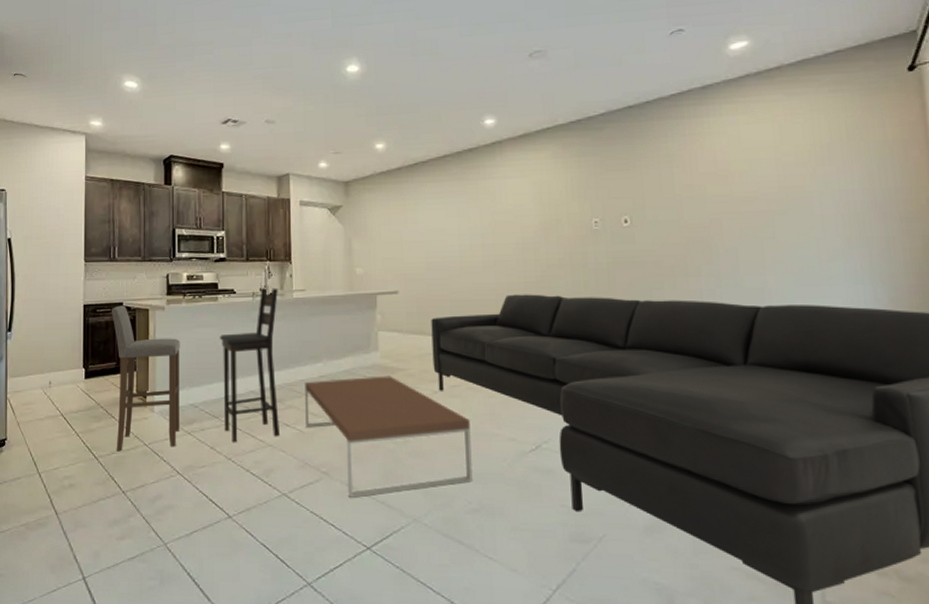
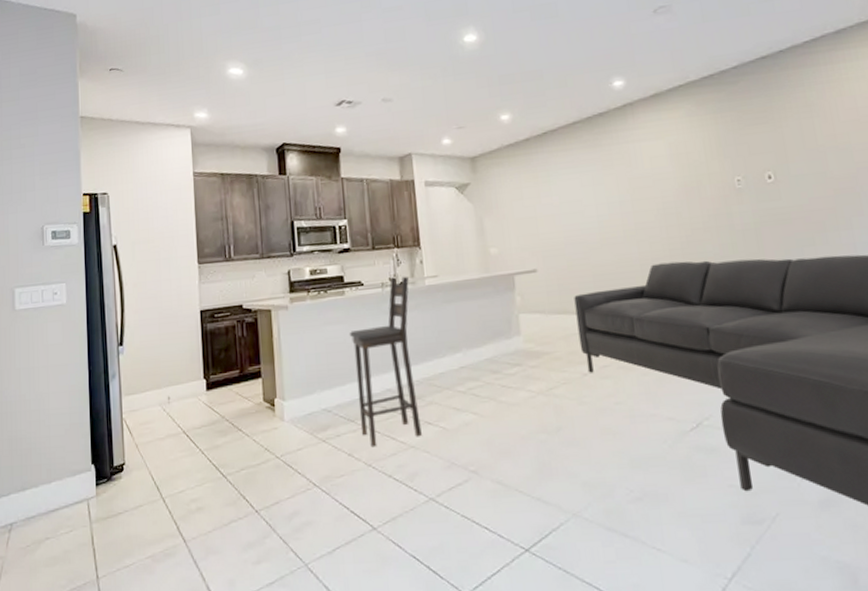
bar stool: present [112,305,180,452] -> none [231,307,313,467]
coffee table: present [305,376,473,498] -> none [445,360,633,497]

